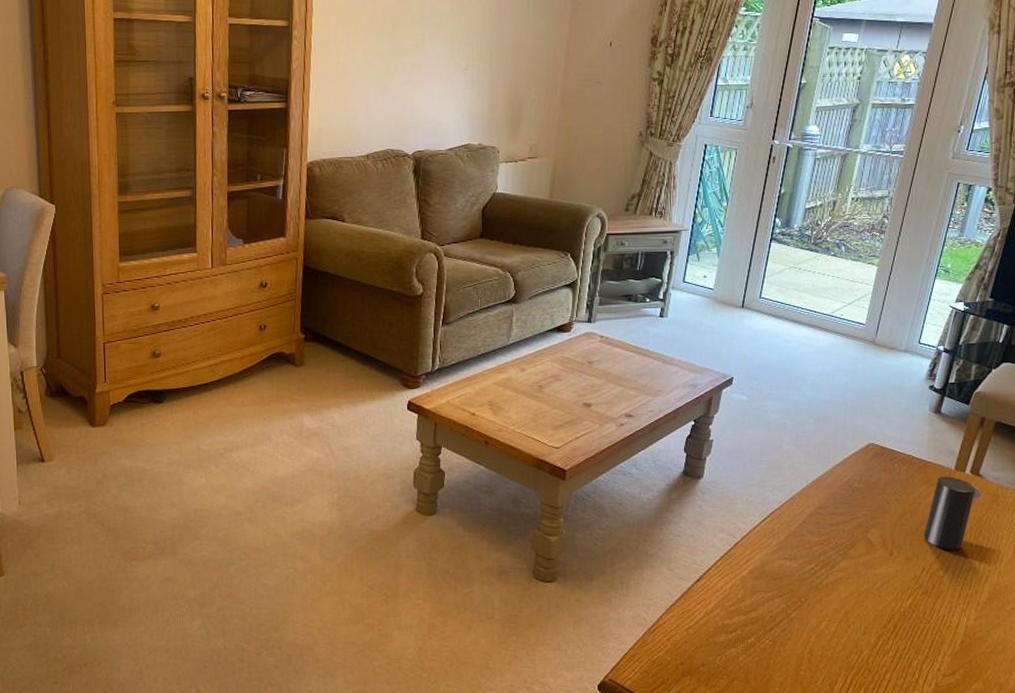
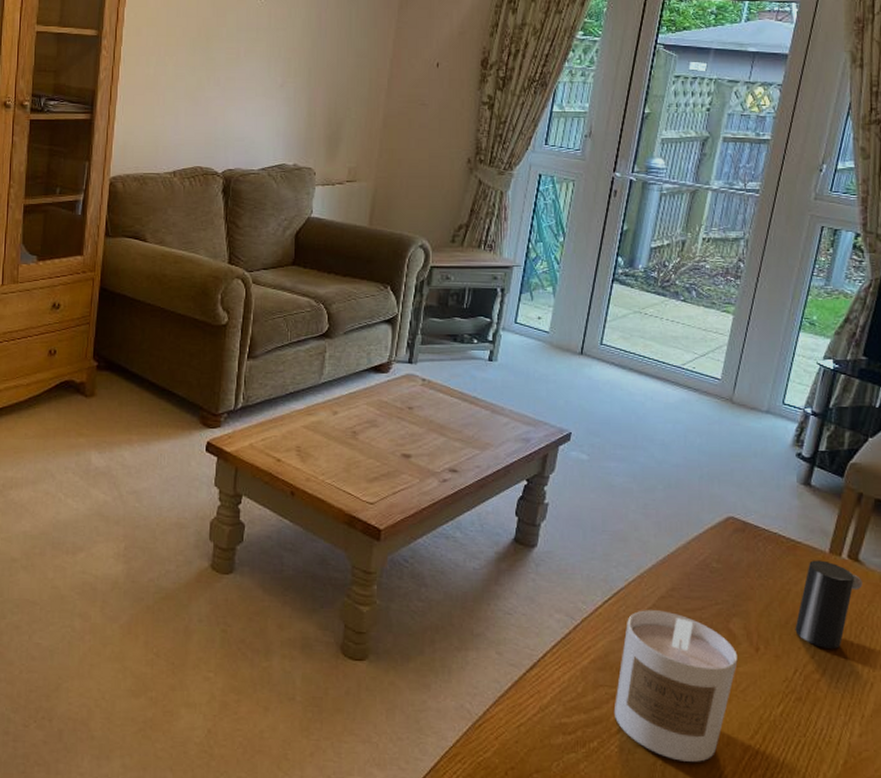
candle: none [768,526,874,649] -> present [613,610,738,762]

